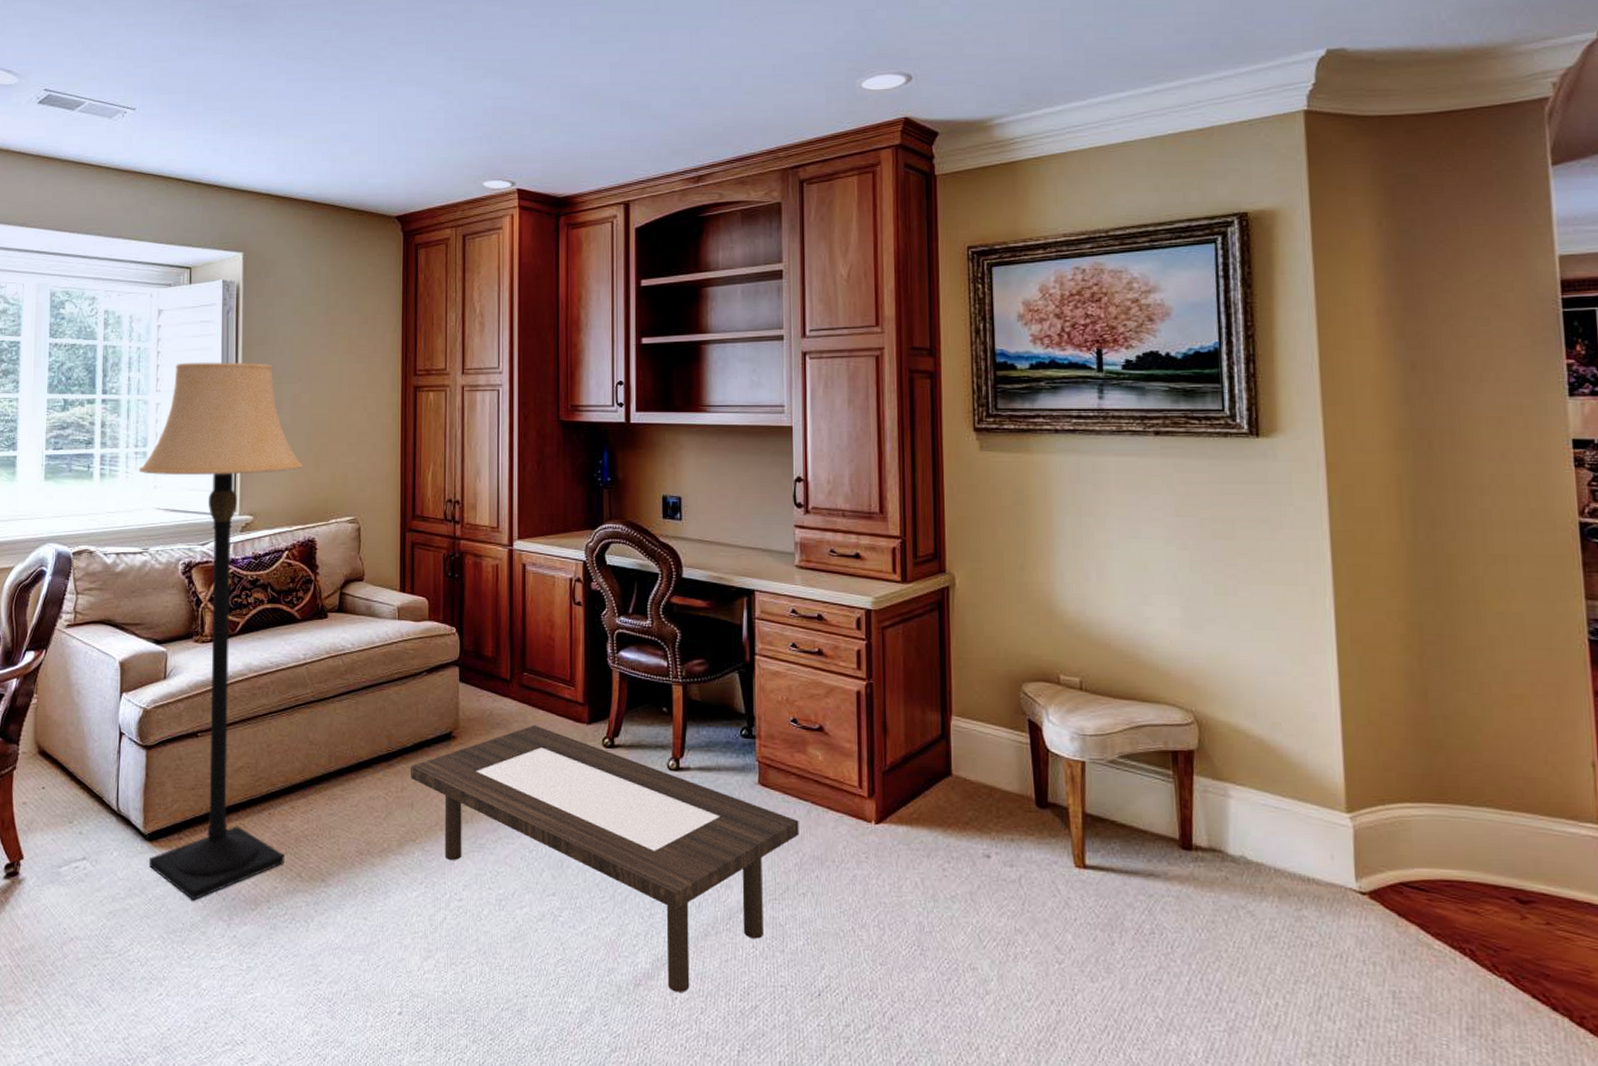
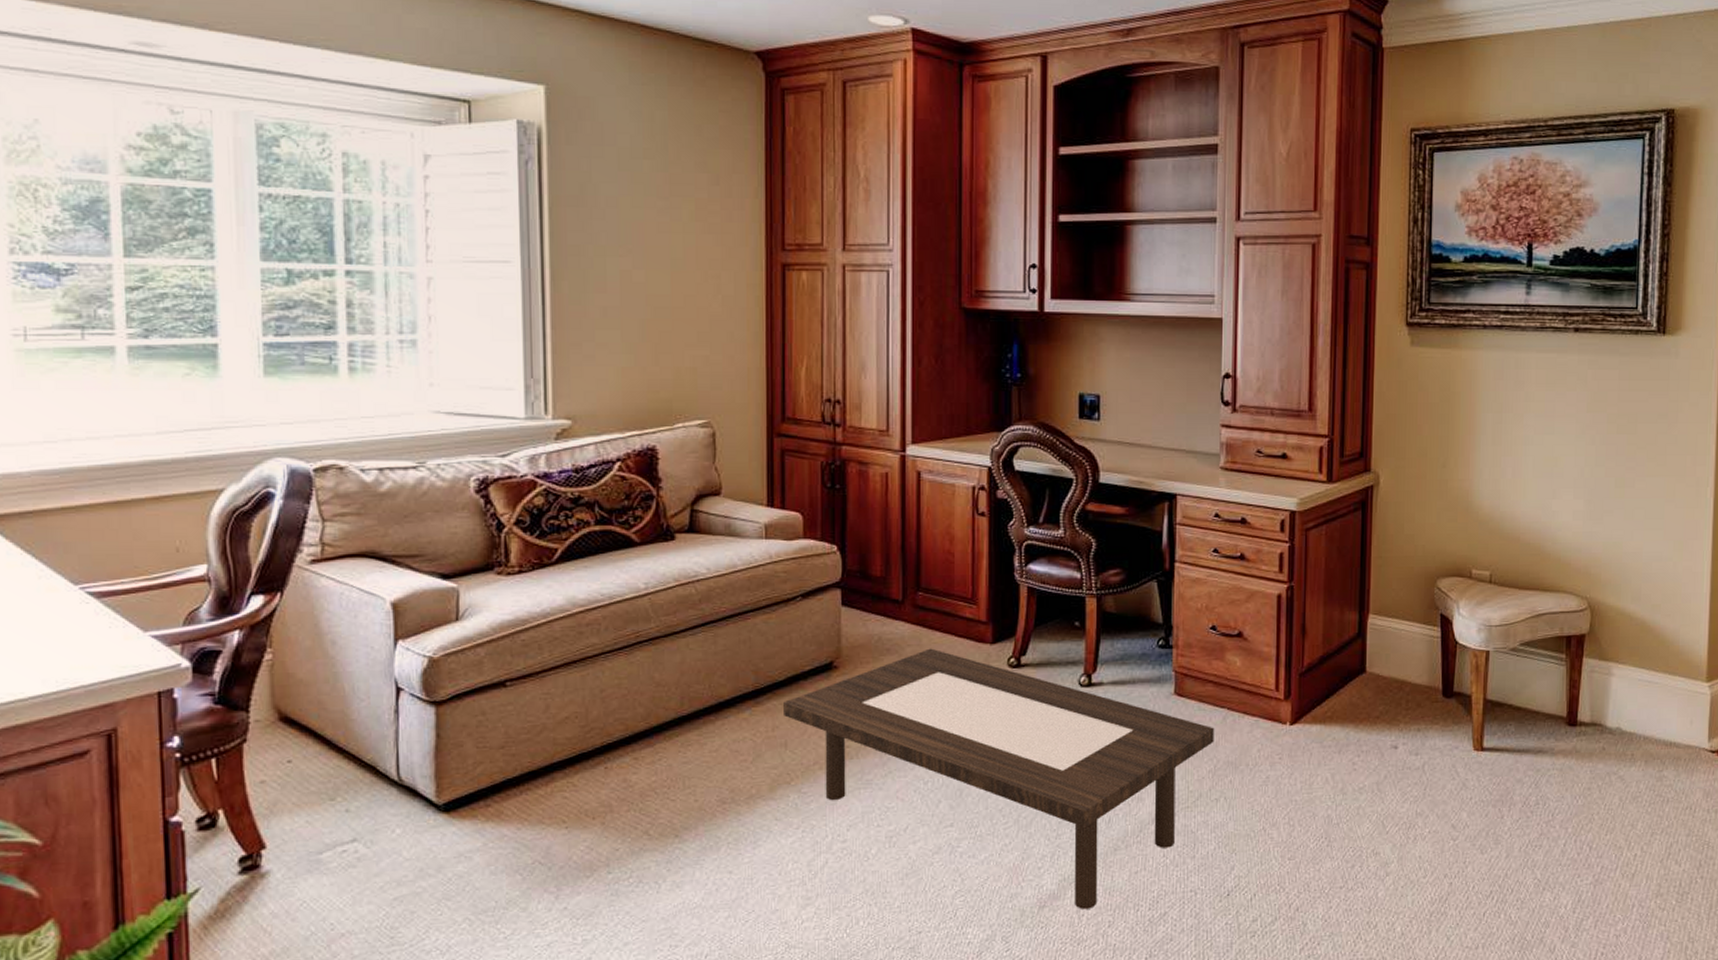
lamp: present [139,362,304,901] -> none [406,226,639,874]

